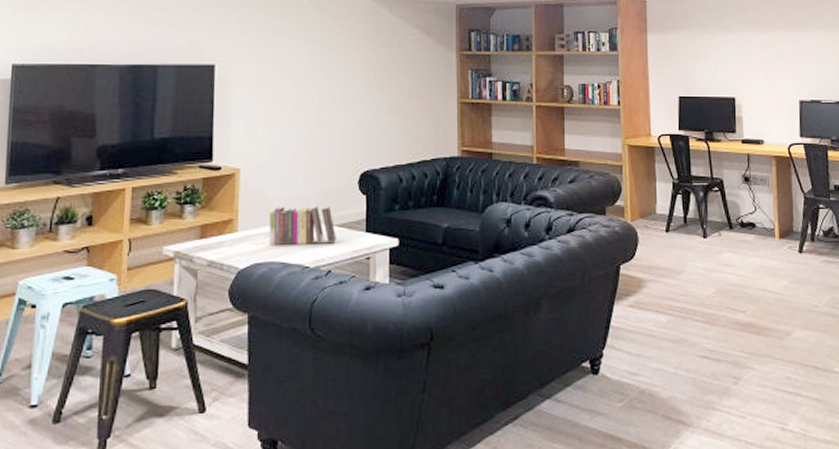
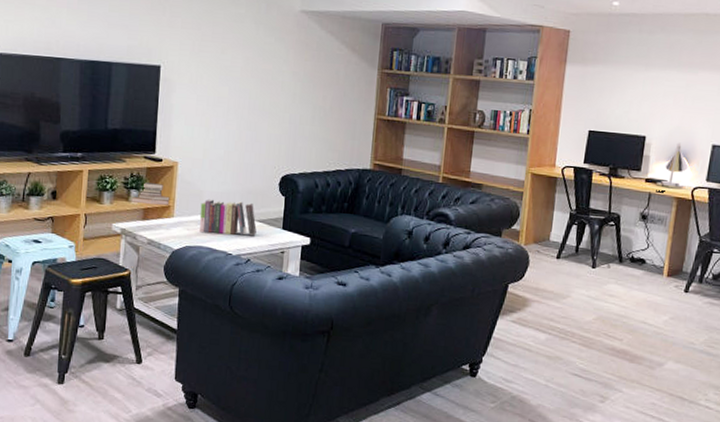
books: none [186,195,232,221] -> present [131,182,170,206]
table lamp: none [752,101,781,148] -> present [655,142,689,189]

